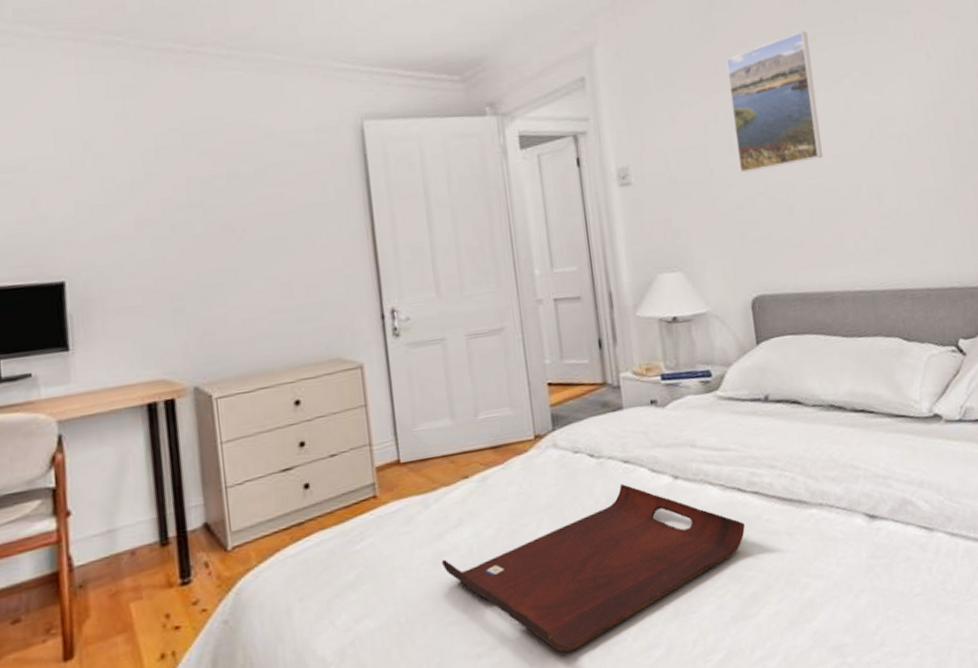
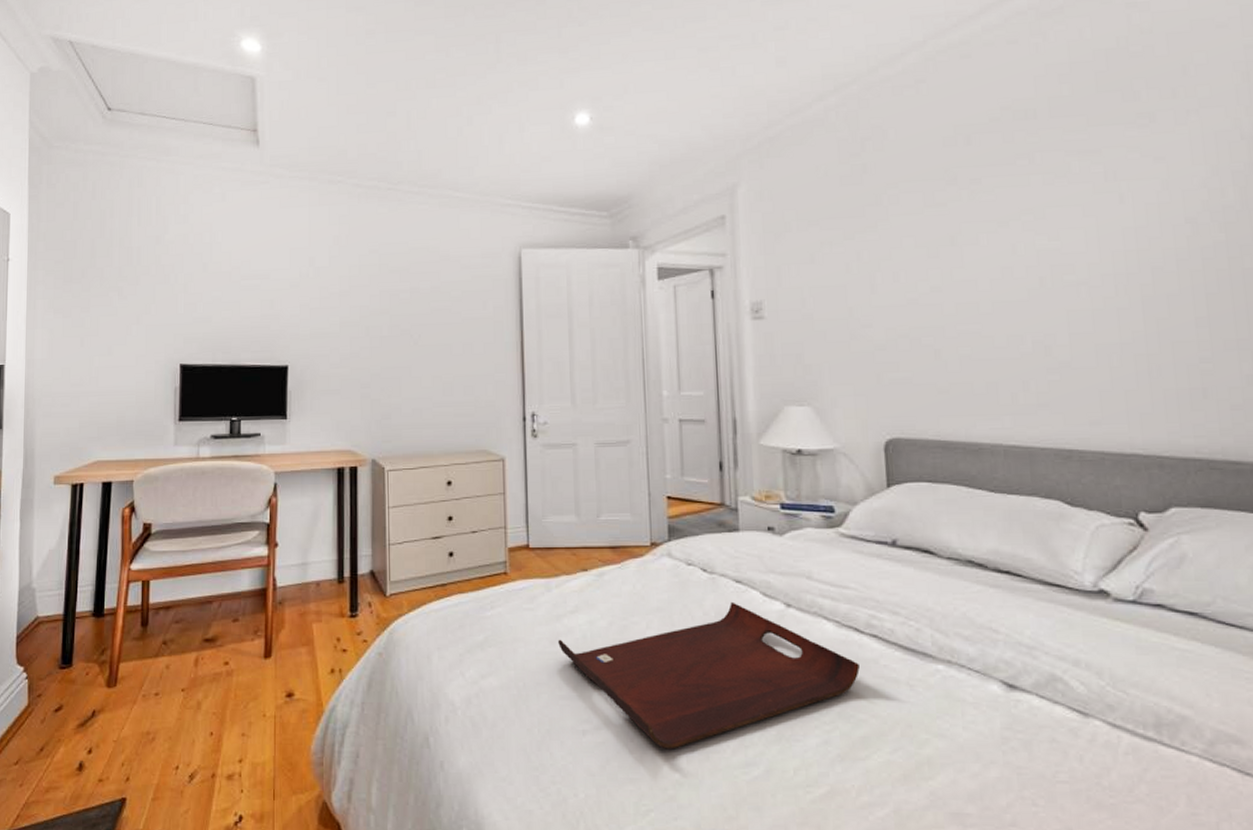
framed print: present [726,31,823,173] -> none [874,172,979,314]

